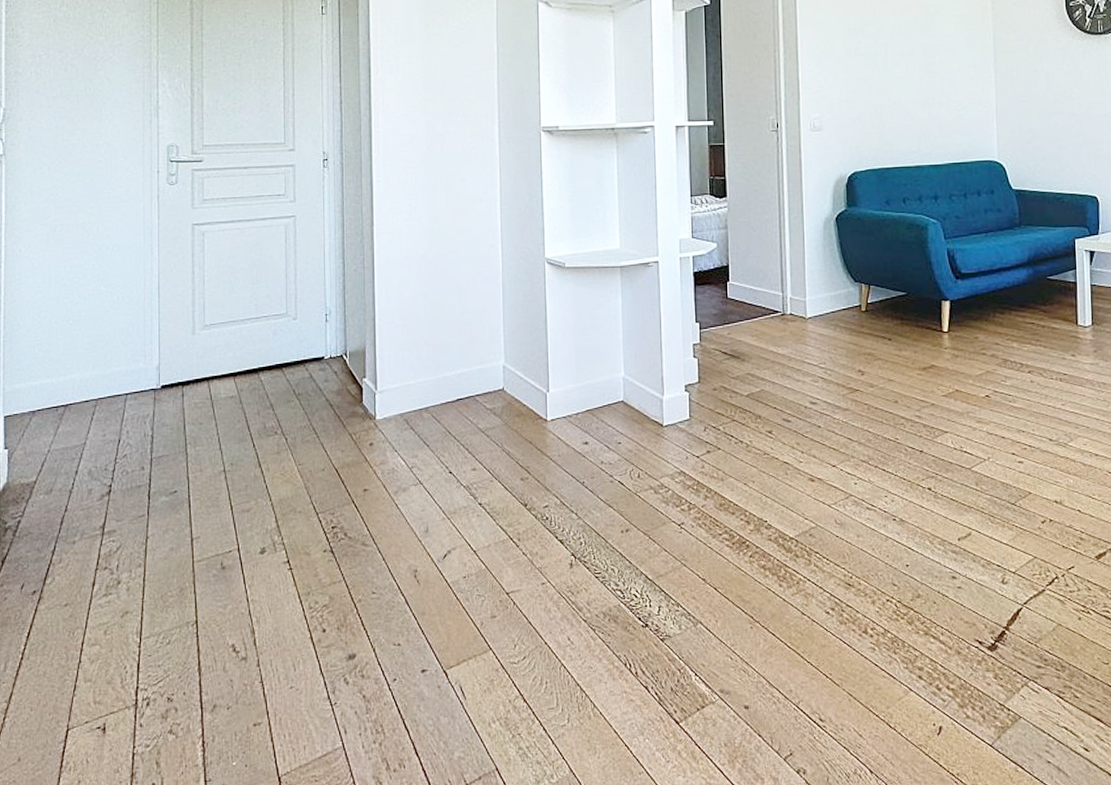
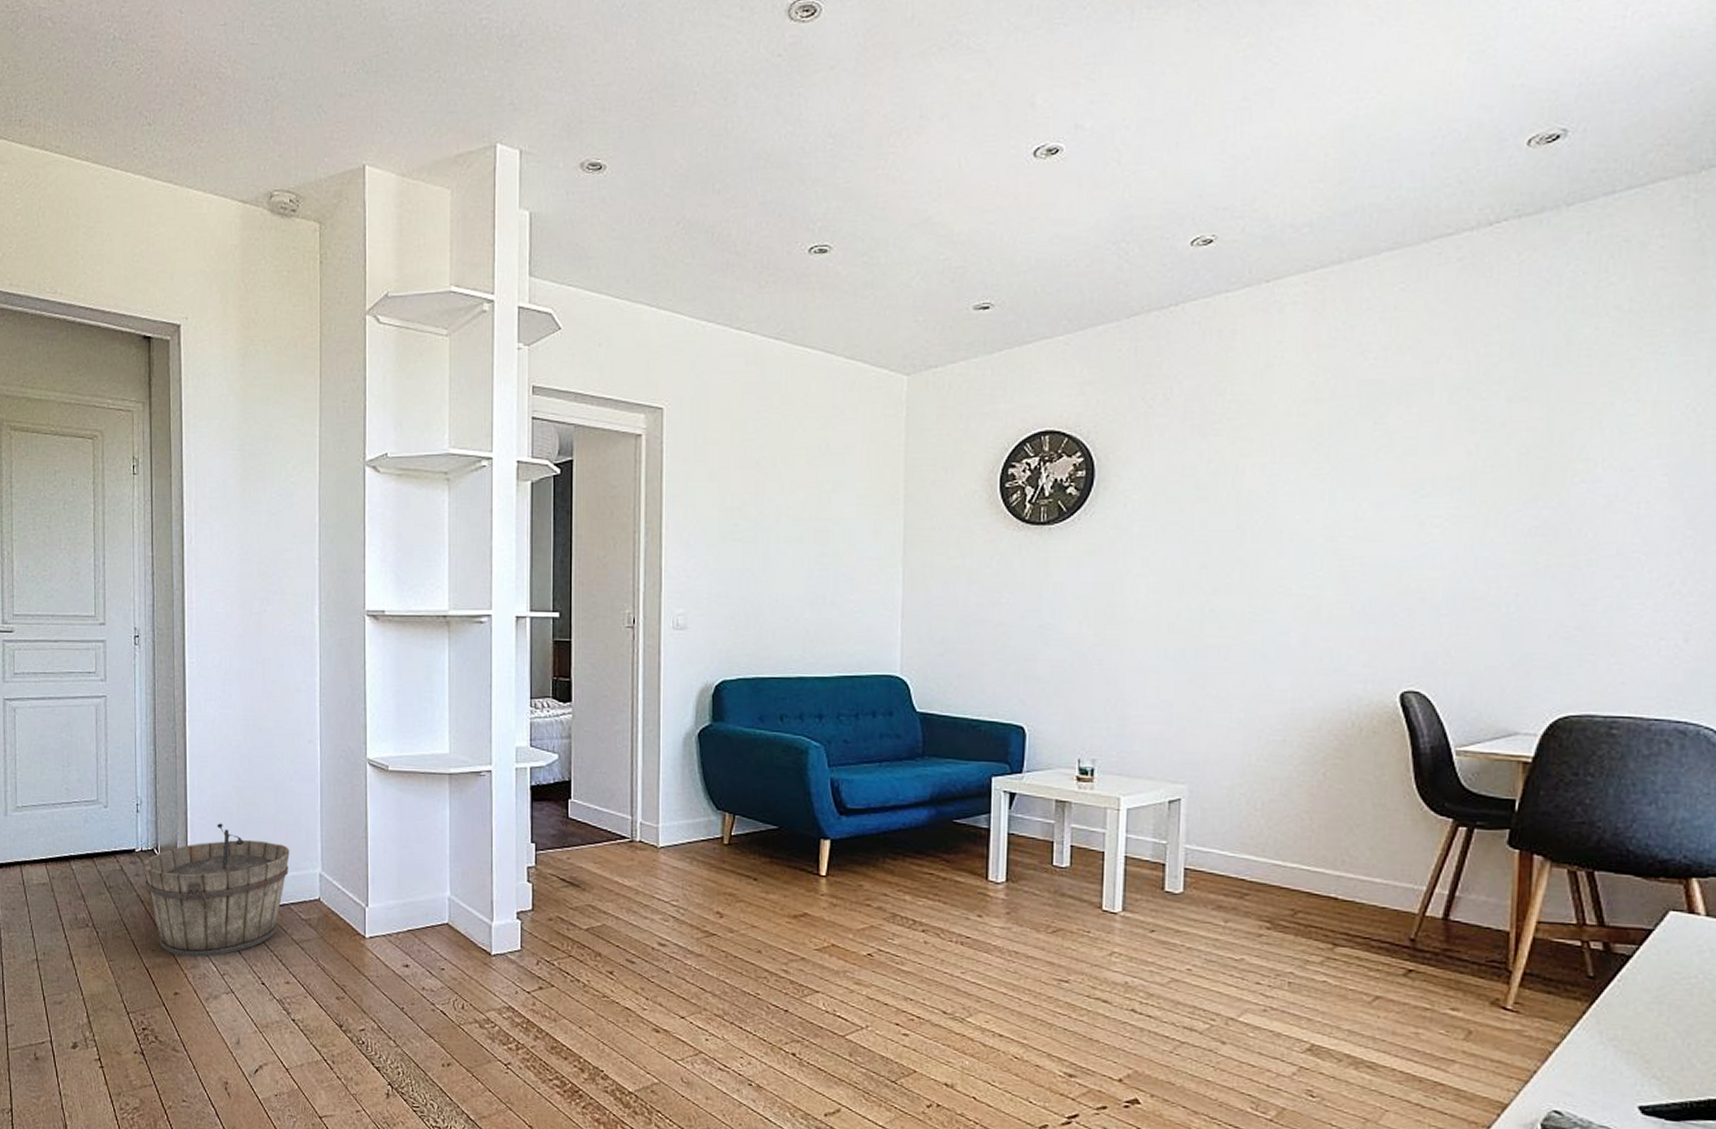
wooden bucket: none [331,326,474,454] -> present [142,823,290,957]

